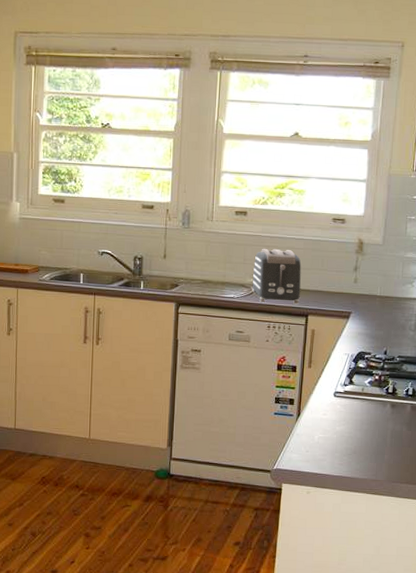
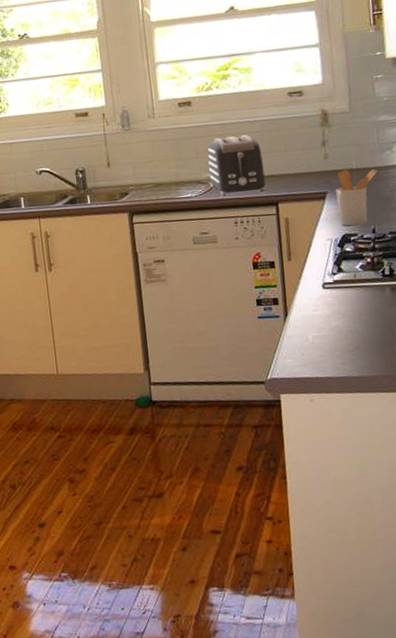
utensil holder: none [358,295,397,346] -> present [335,169,378,226]

